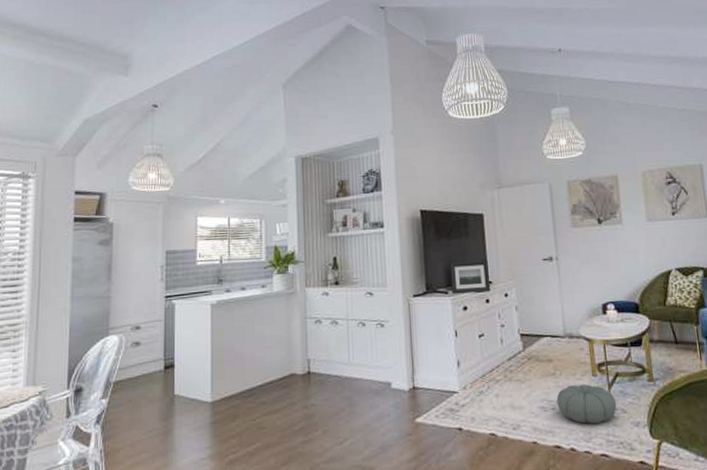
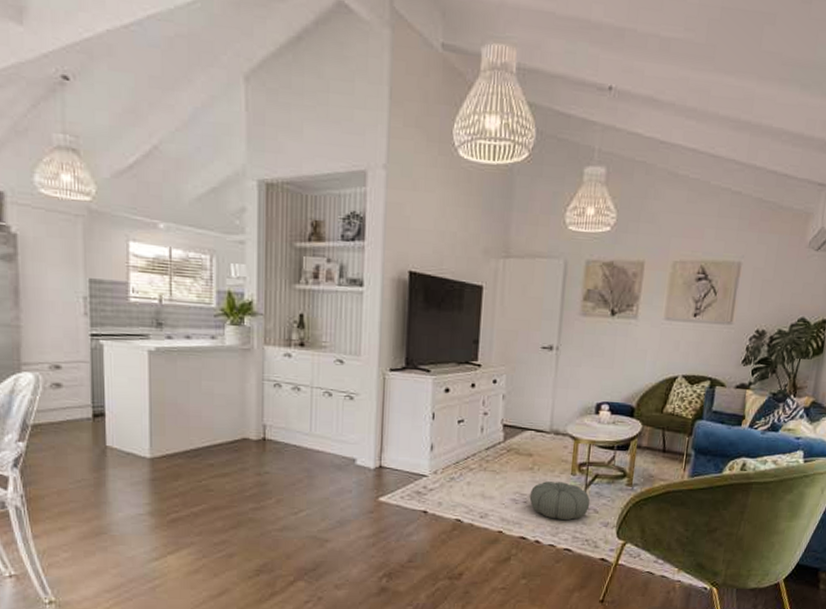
picture frame: present [450,260,491,294] -> none [434,338,480,376]

